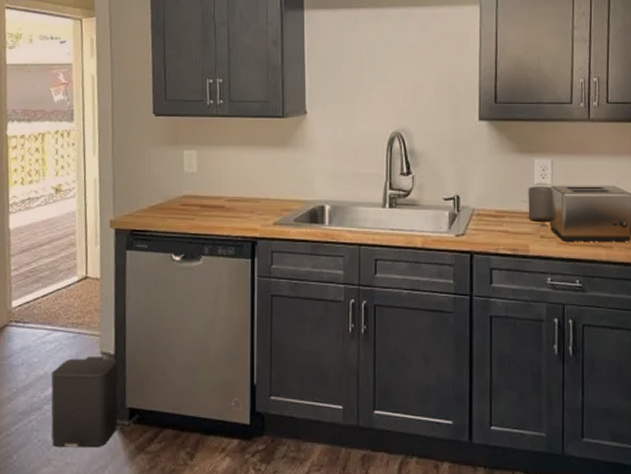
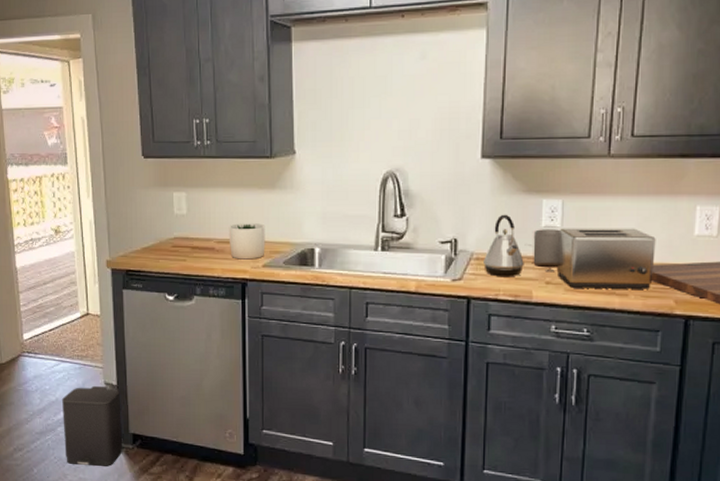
planter: none [239,181,276,218] -> present [228,223,265,260]
kettle: none [484,172,521,232] -> present [484,214,524,277]

